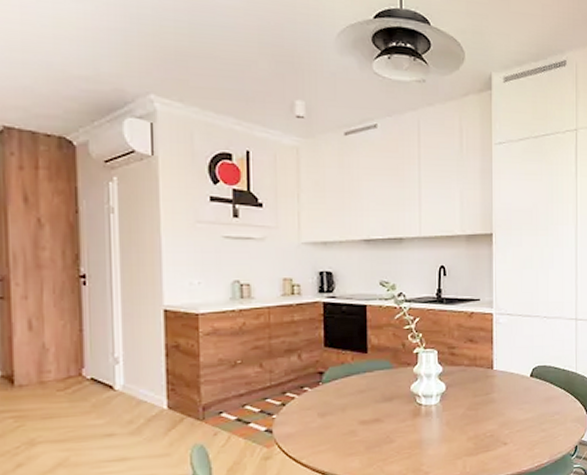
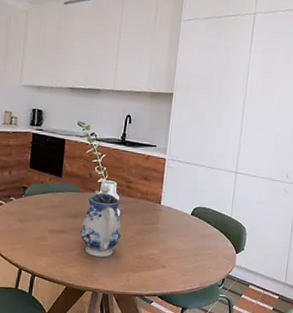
teapot: none [399,355,450,445] -> present [80,185,122,257]

